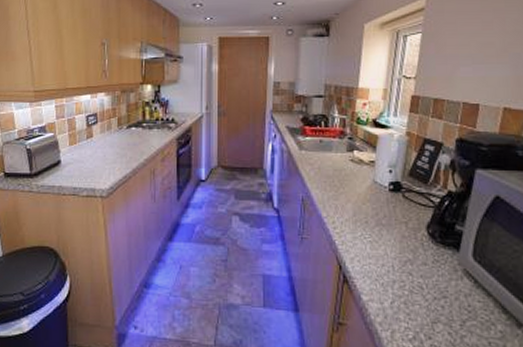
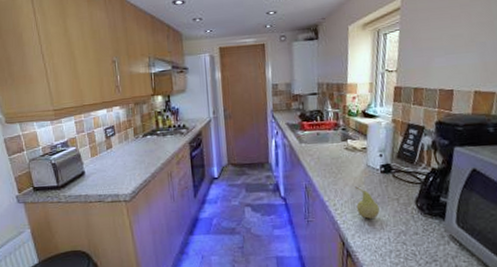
fruit: none [357,204,384,242] -> present [354,186,380,219]

